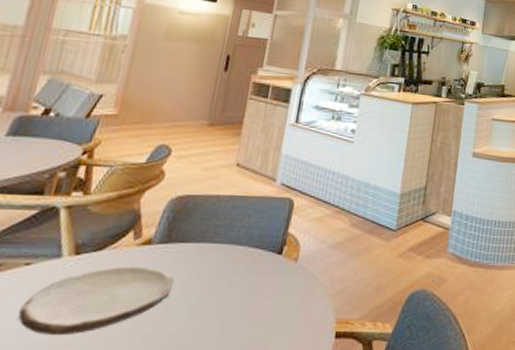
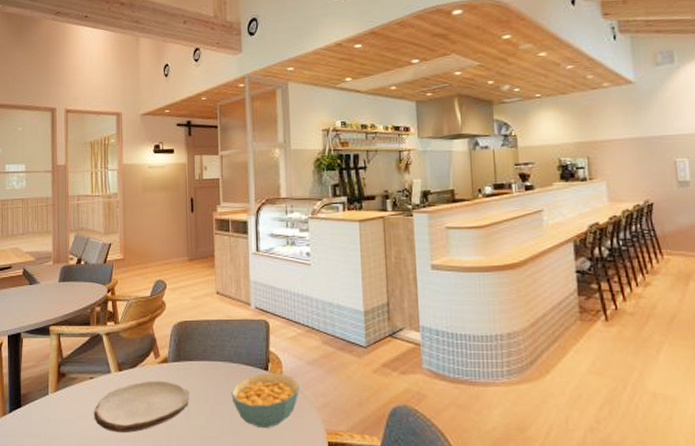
cereal bowl: none [229,257,316,320] -> present [231,372,299,428]

